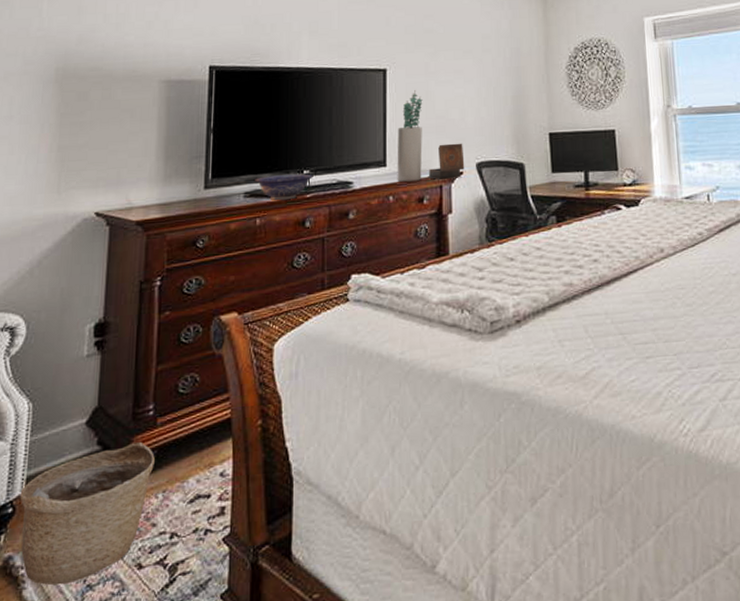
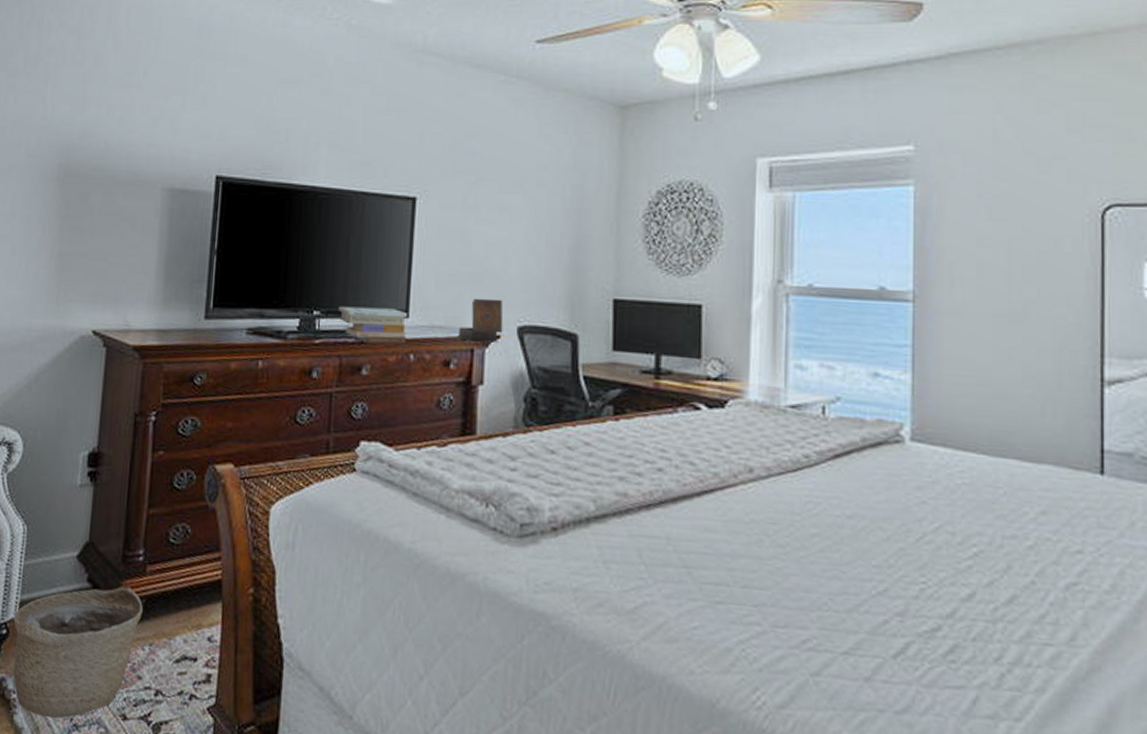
decorative bowl: present [255,174,314,201] -> none [259,312,324,344]
books: none [325,160,386,193] -> present [338,306,408,345]
vase: present [397,90,423,183] -> none [420,227,458,341]

